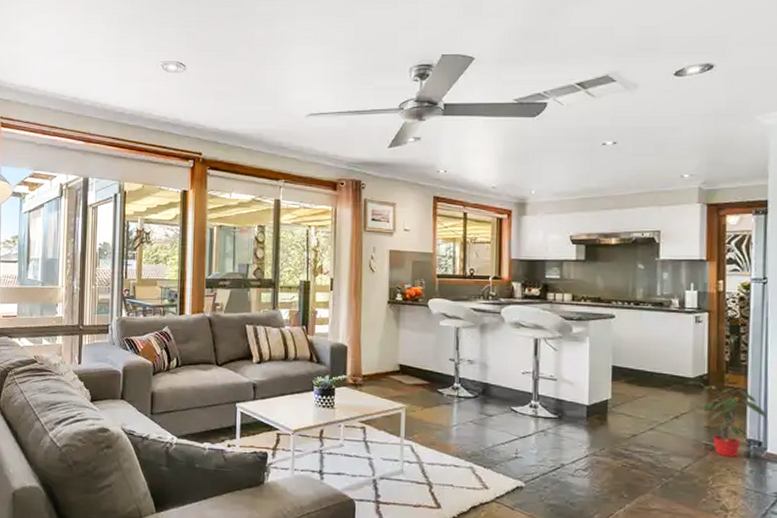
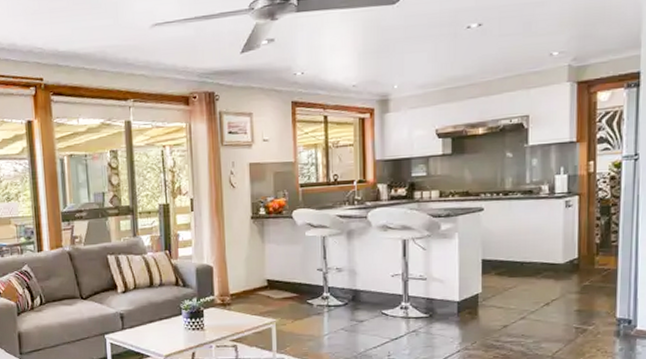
potted plant: present [684,381,767,458] -> none [555,267,637,338]

